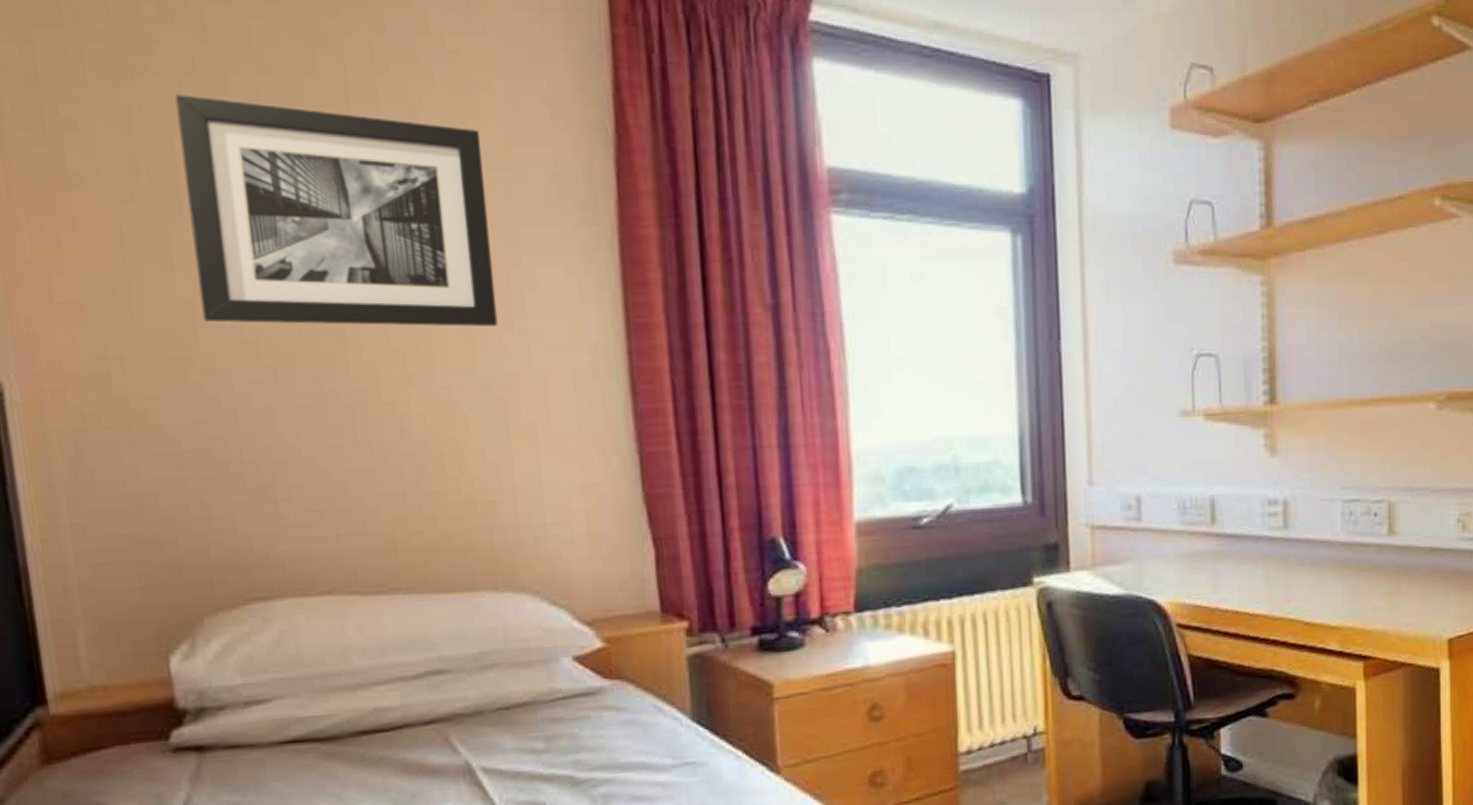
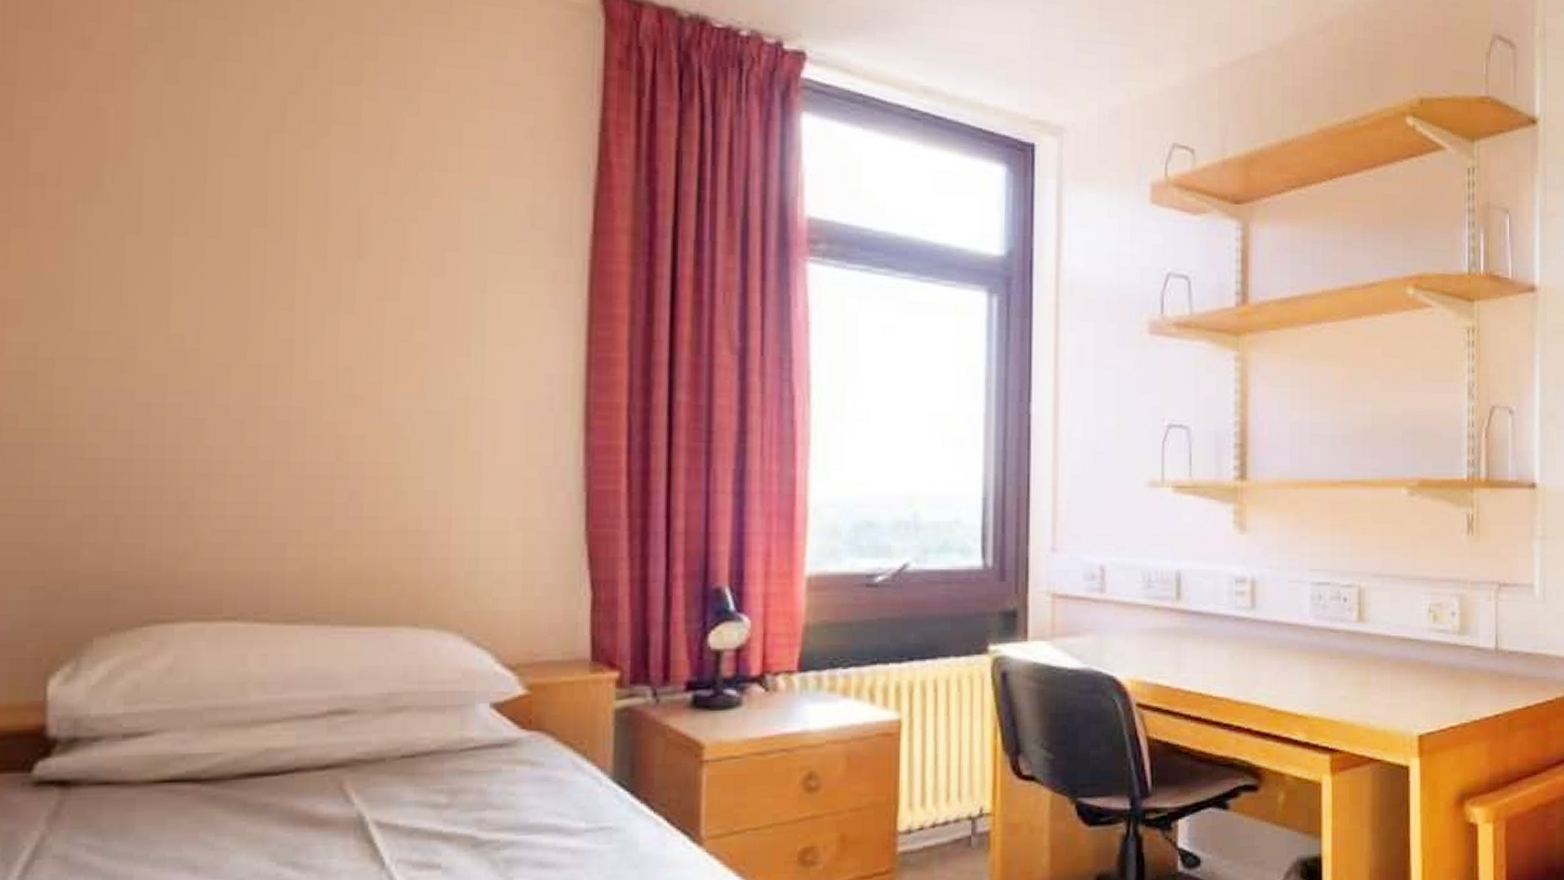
wall art: present [175,94,498,328] -> none [146,102,460,353]

